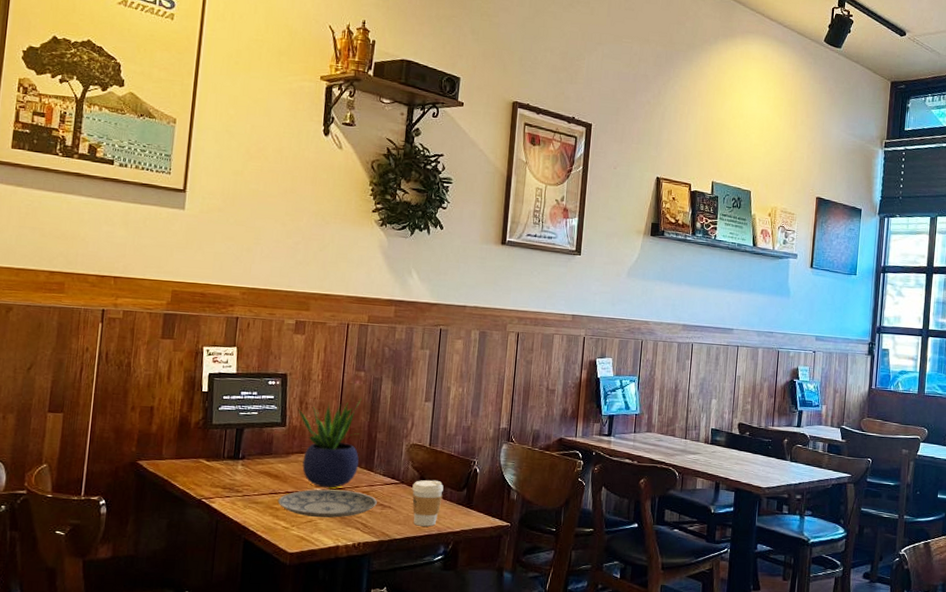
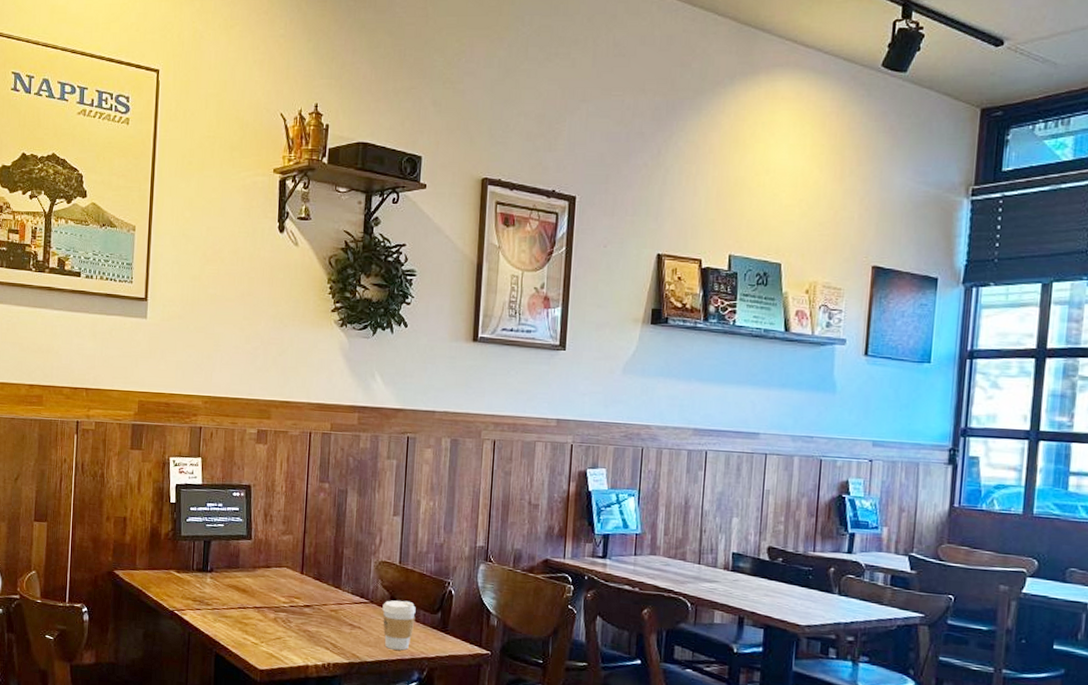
plate: present [277,489,377,518] -> none [246,605,346,636]
potted plant: present [297,398,362,488] -> none [262,511,327,605]

